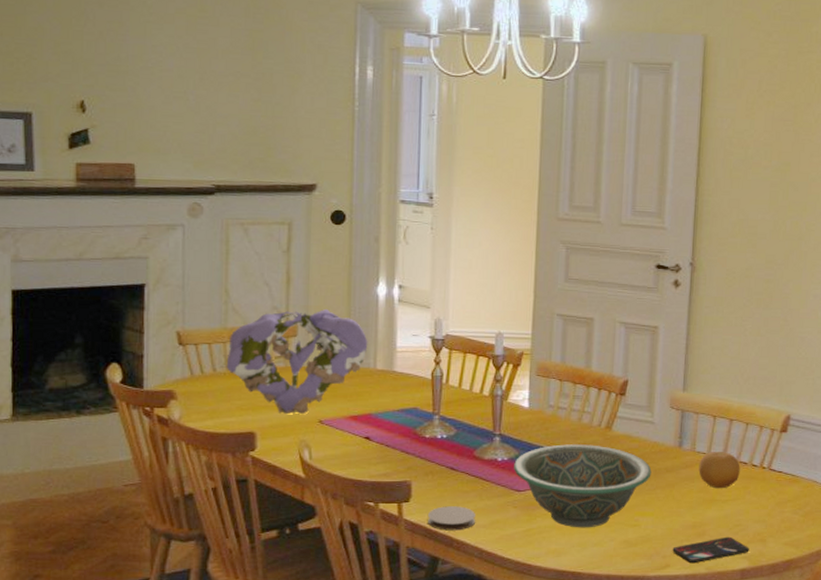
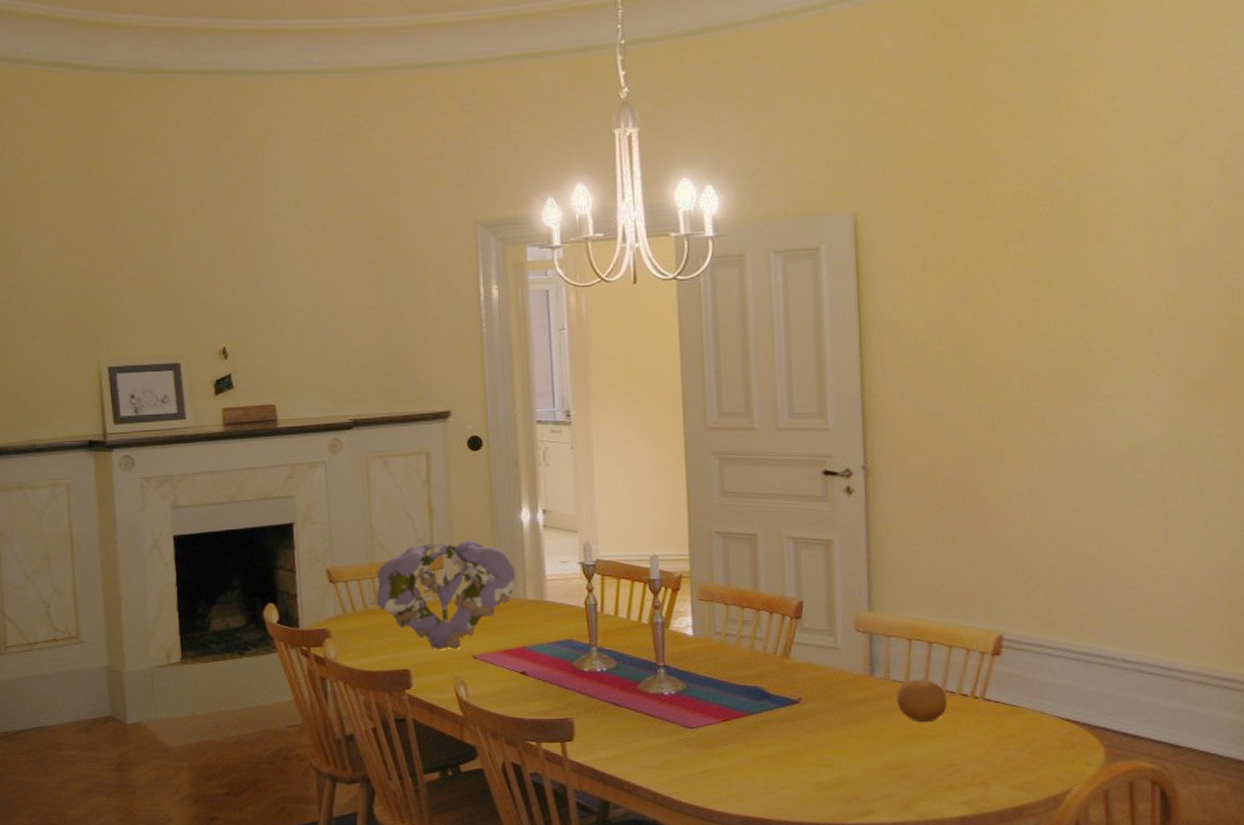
coaster: present [428,506,475,531] -> none [594,745,645,772]
decorative bowl: present [514,444,652,528] -> none [683,675,841,769]
smartphone: present [672,536,749,564] -> none [874,778,968,810]

